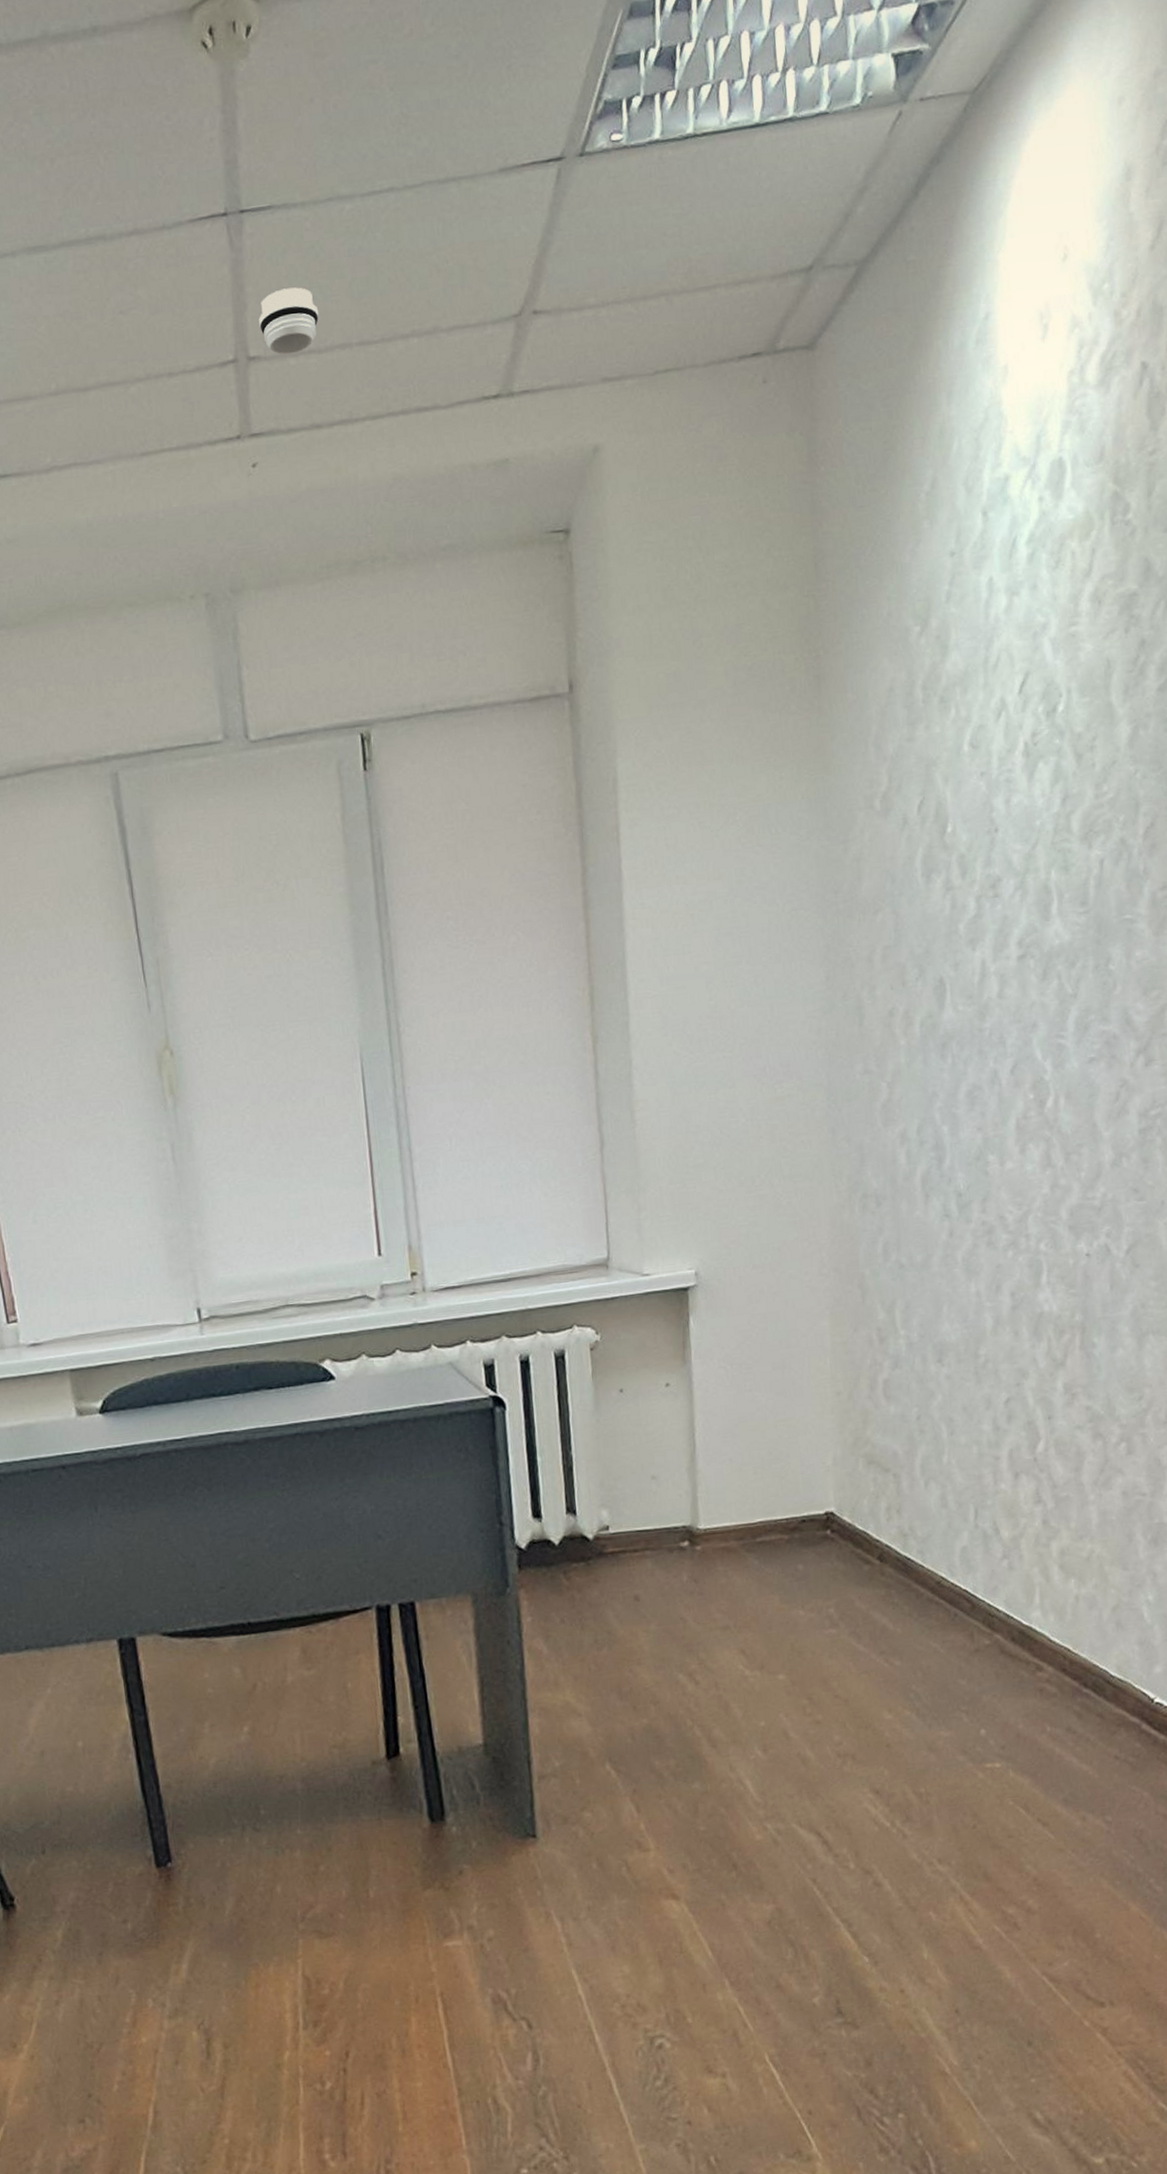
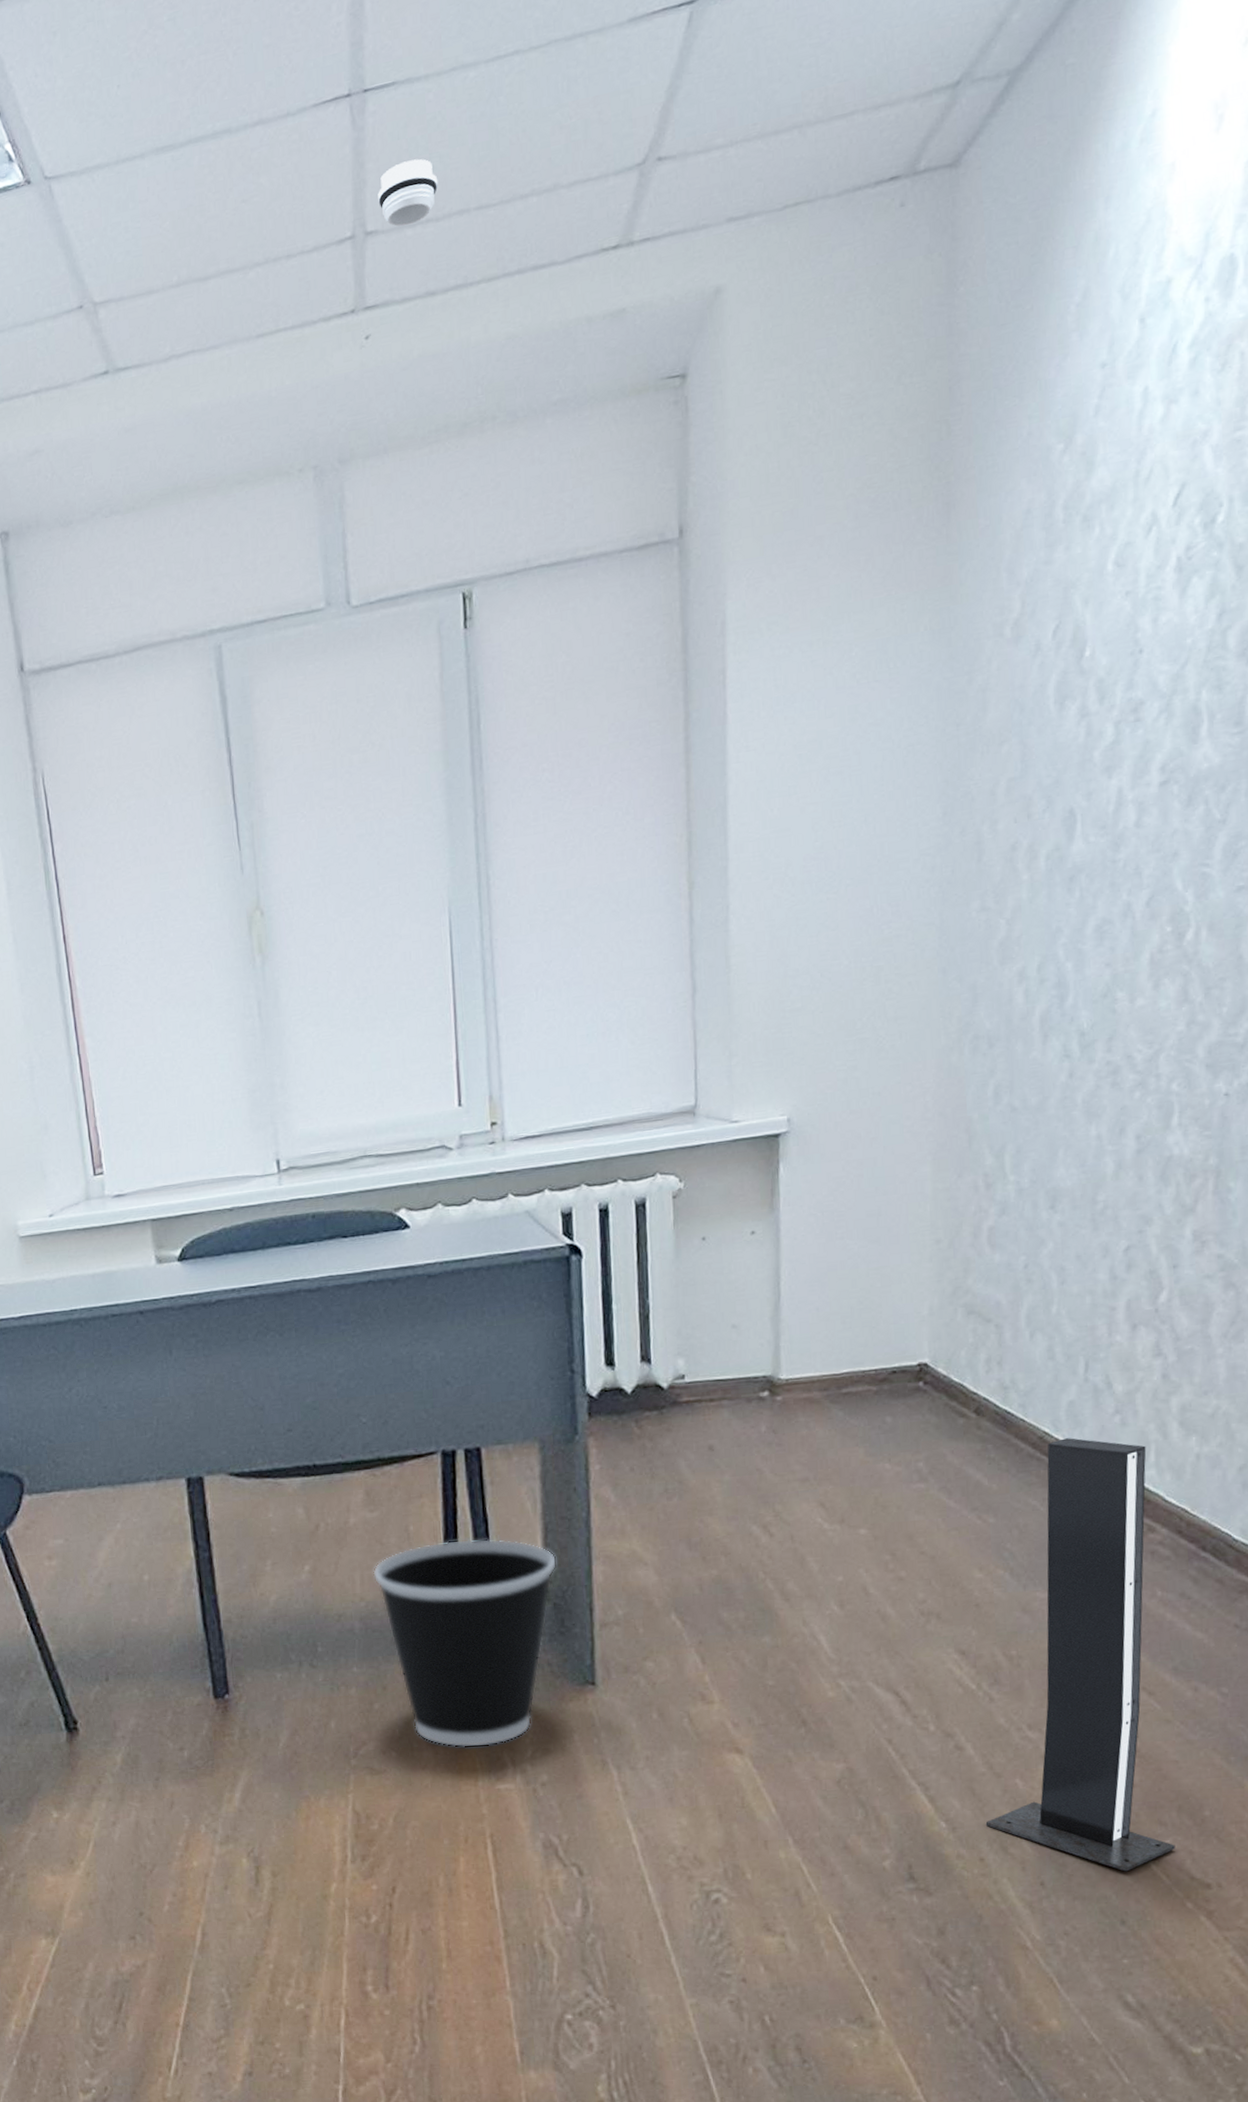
wastebasket: none [313,1693,495,1907] -> present [373,1538,557,1748]
speaker: none [904,1582,1072,1995] -> present [985,1438,1175,1872]

